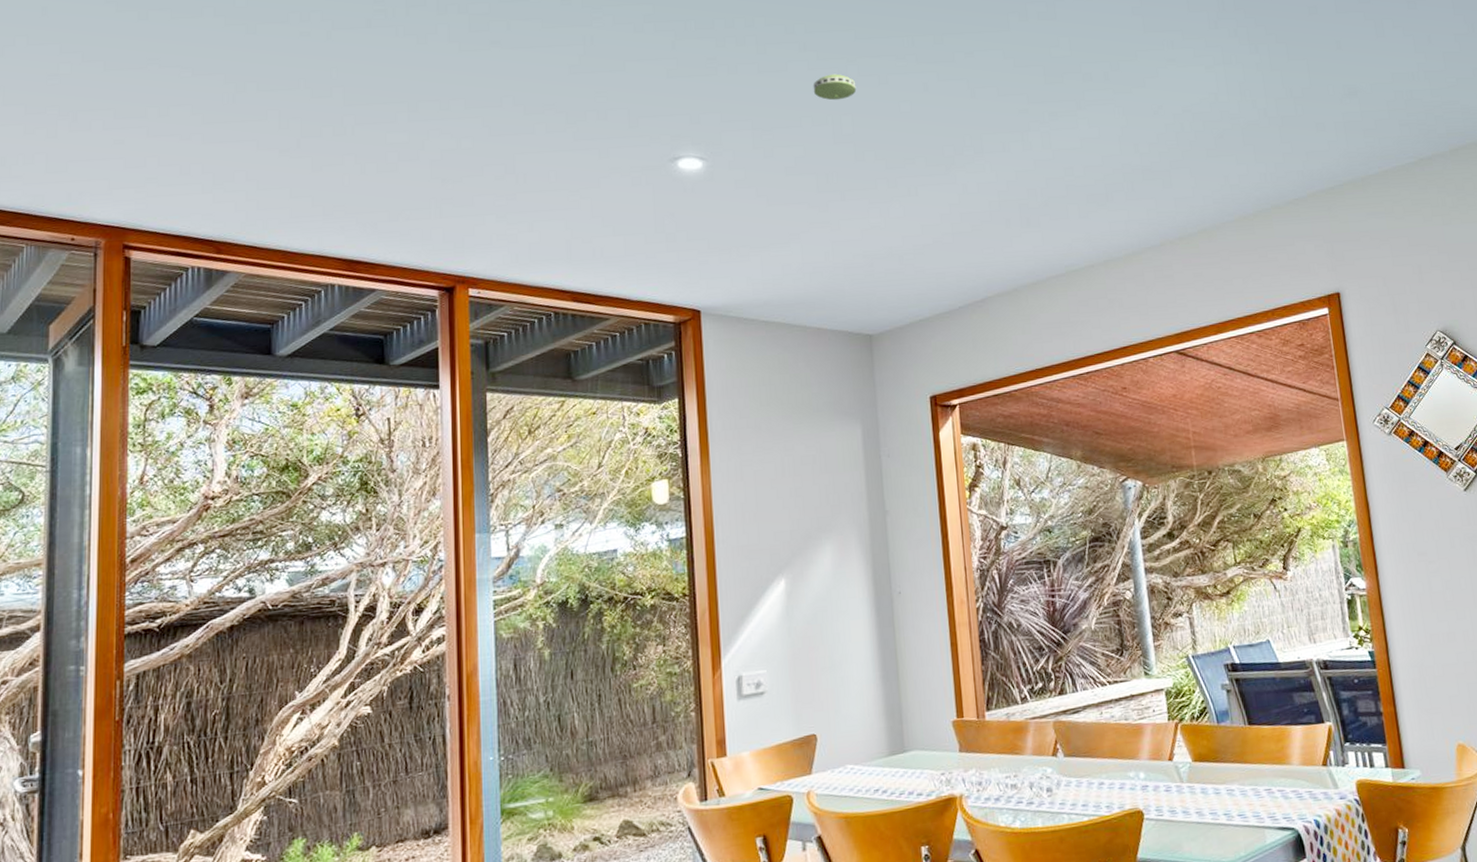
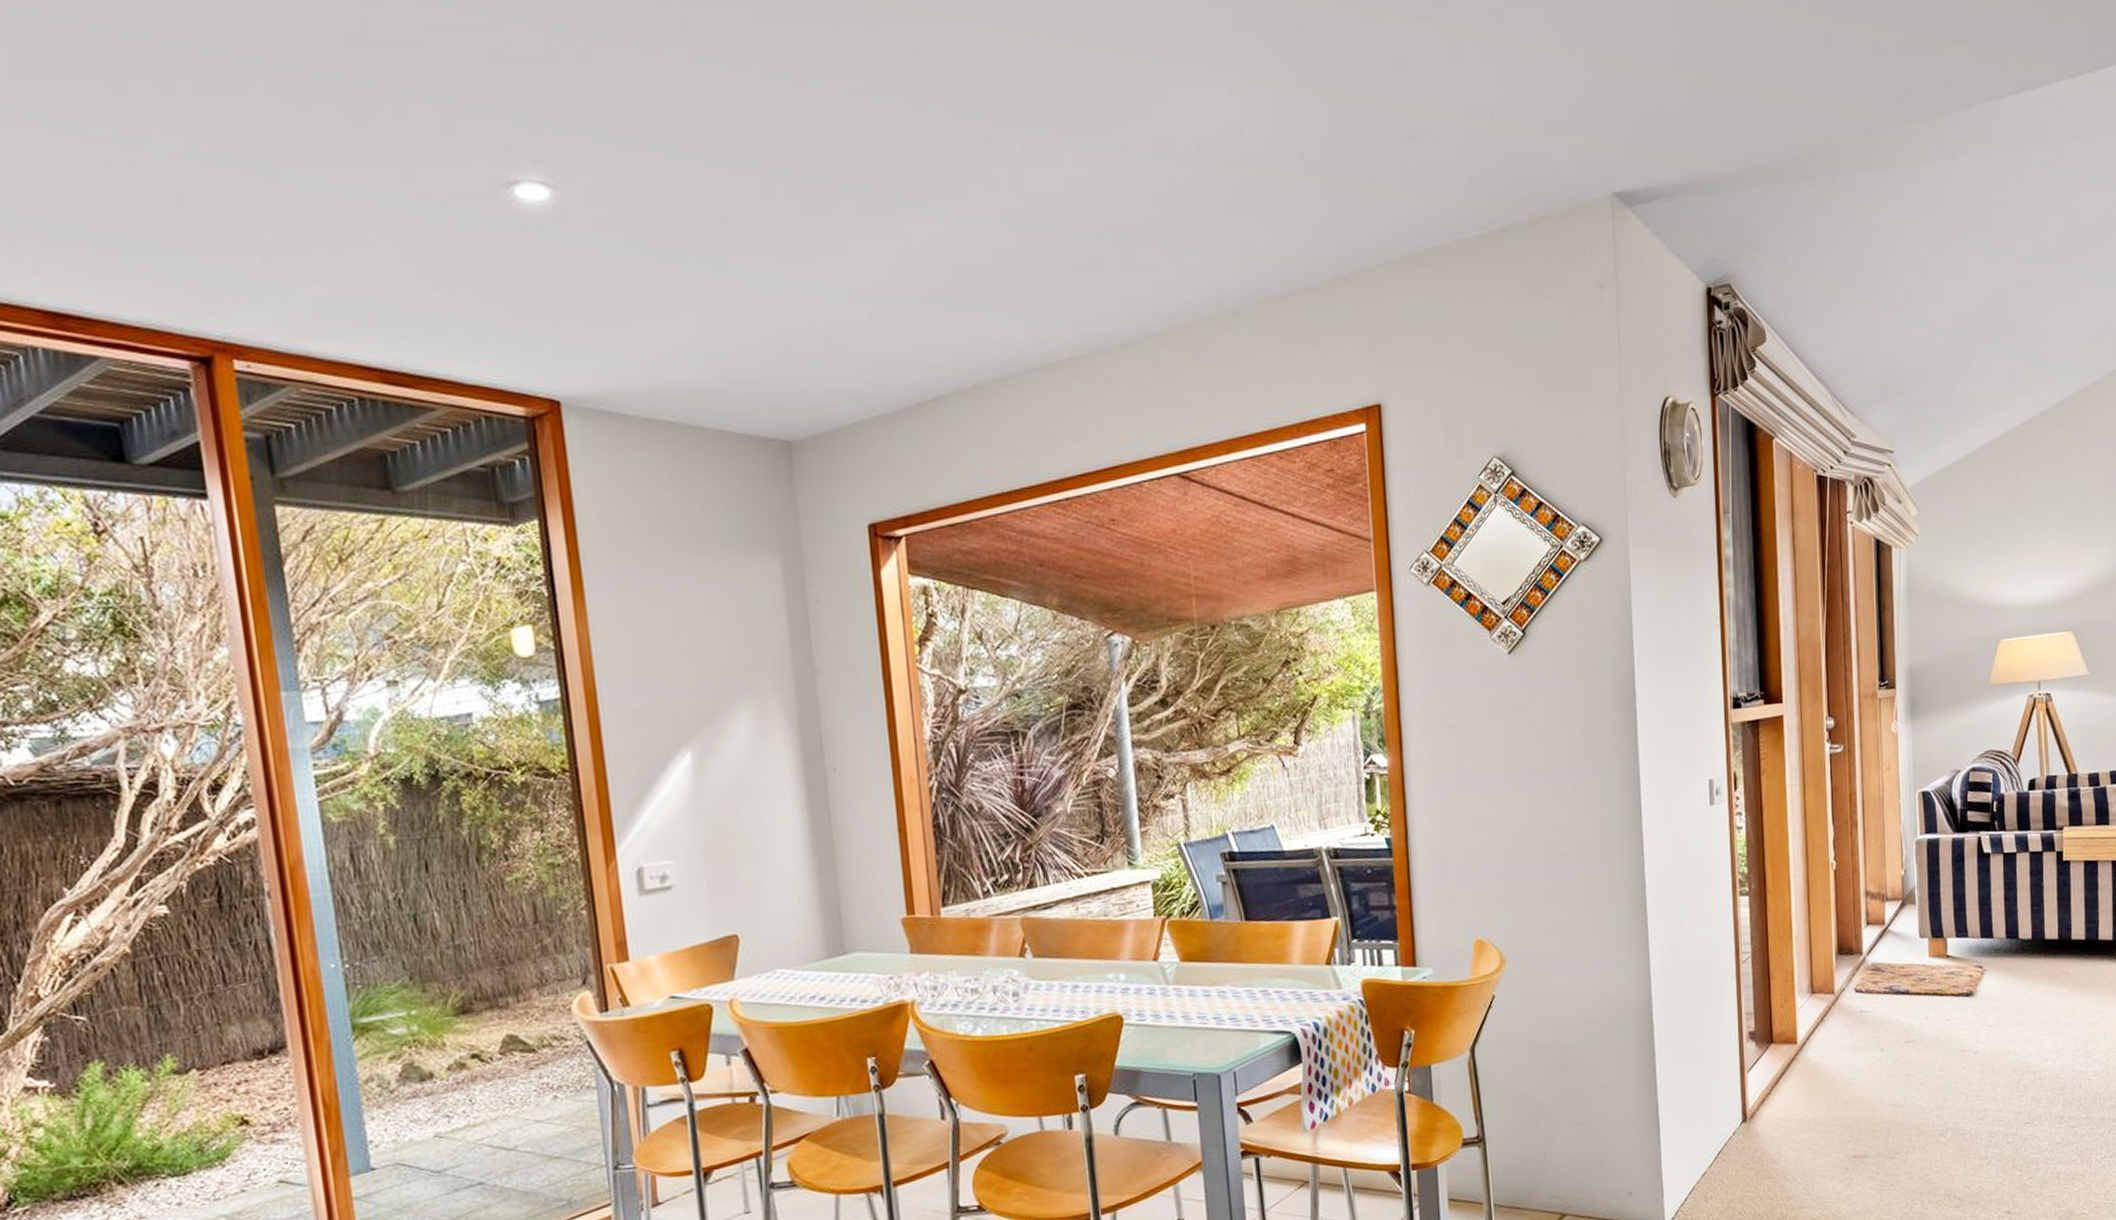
smoke detector: present [813,73,857,101] -> none [698,68,760,109]

